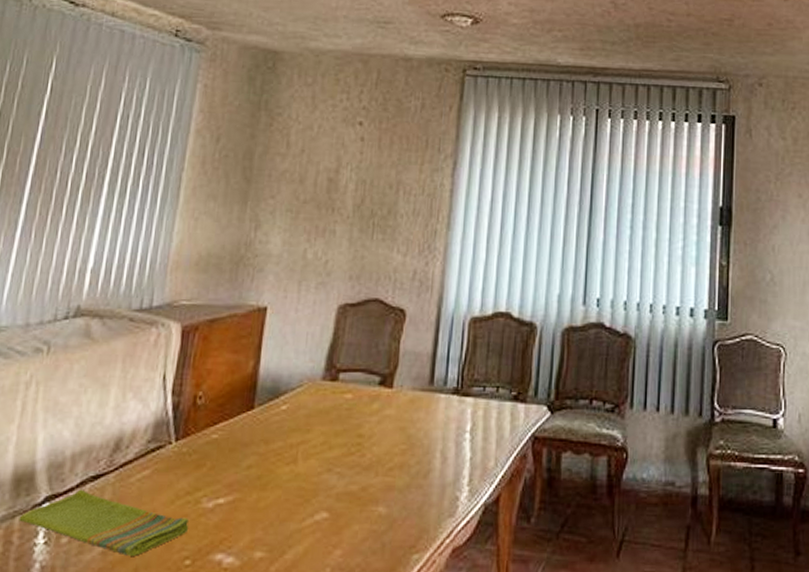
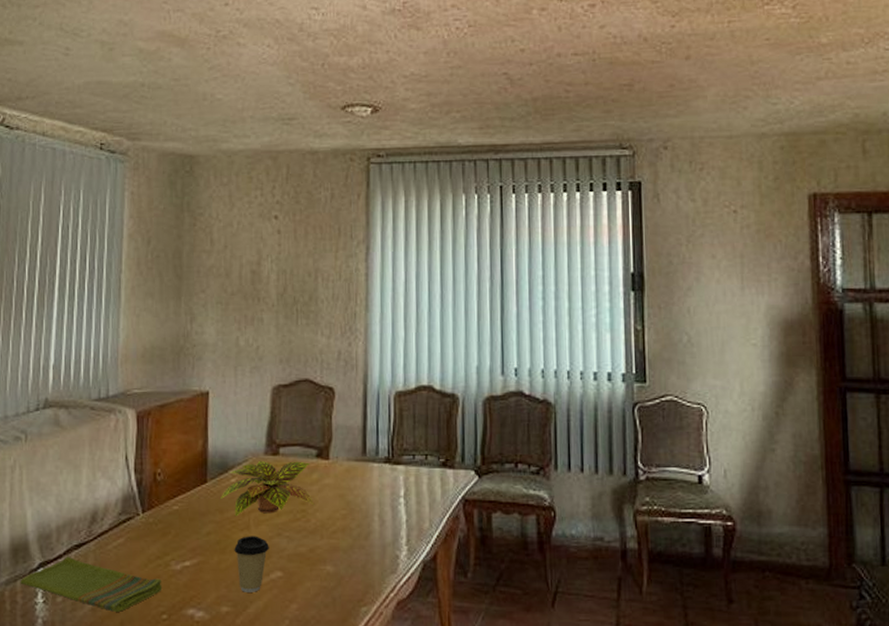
plant: none [267,386,372,448] -> present [221,460,315,517]
coffee cup: none [276,471,317,536] -> present [234,536,269,592]

